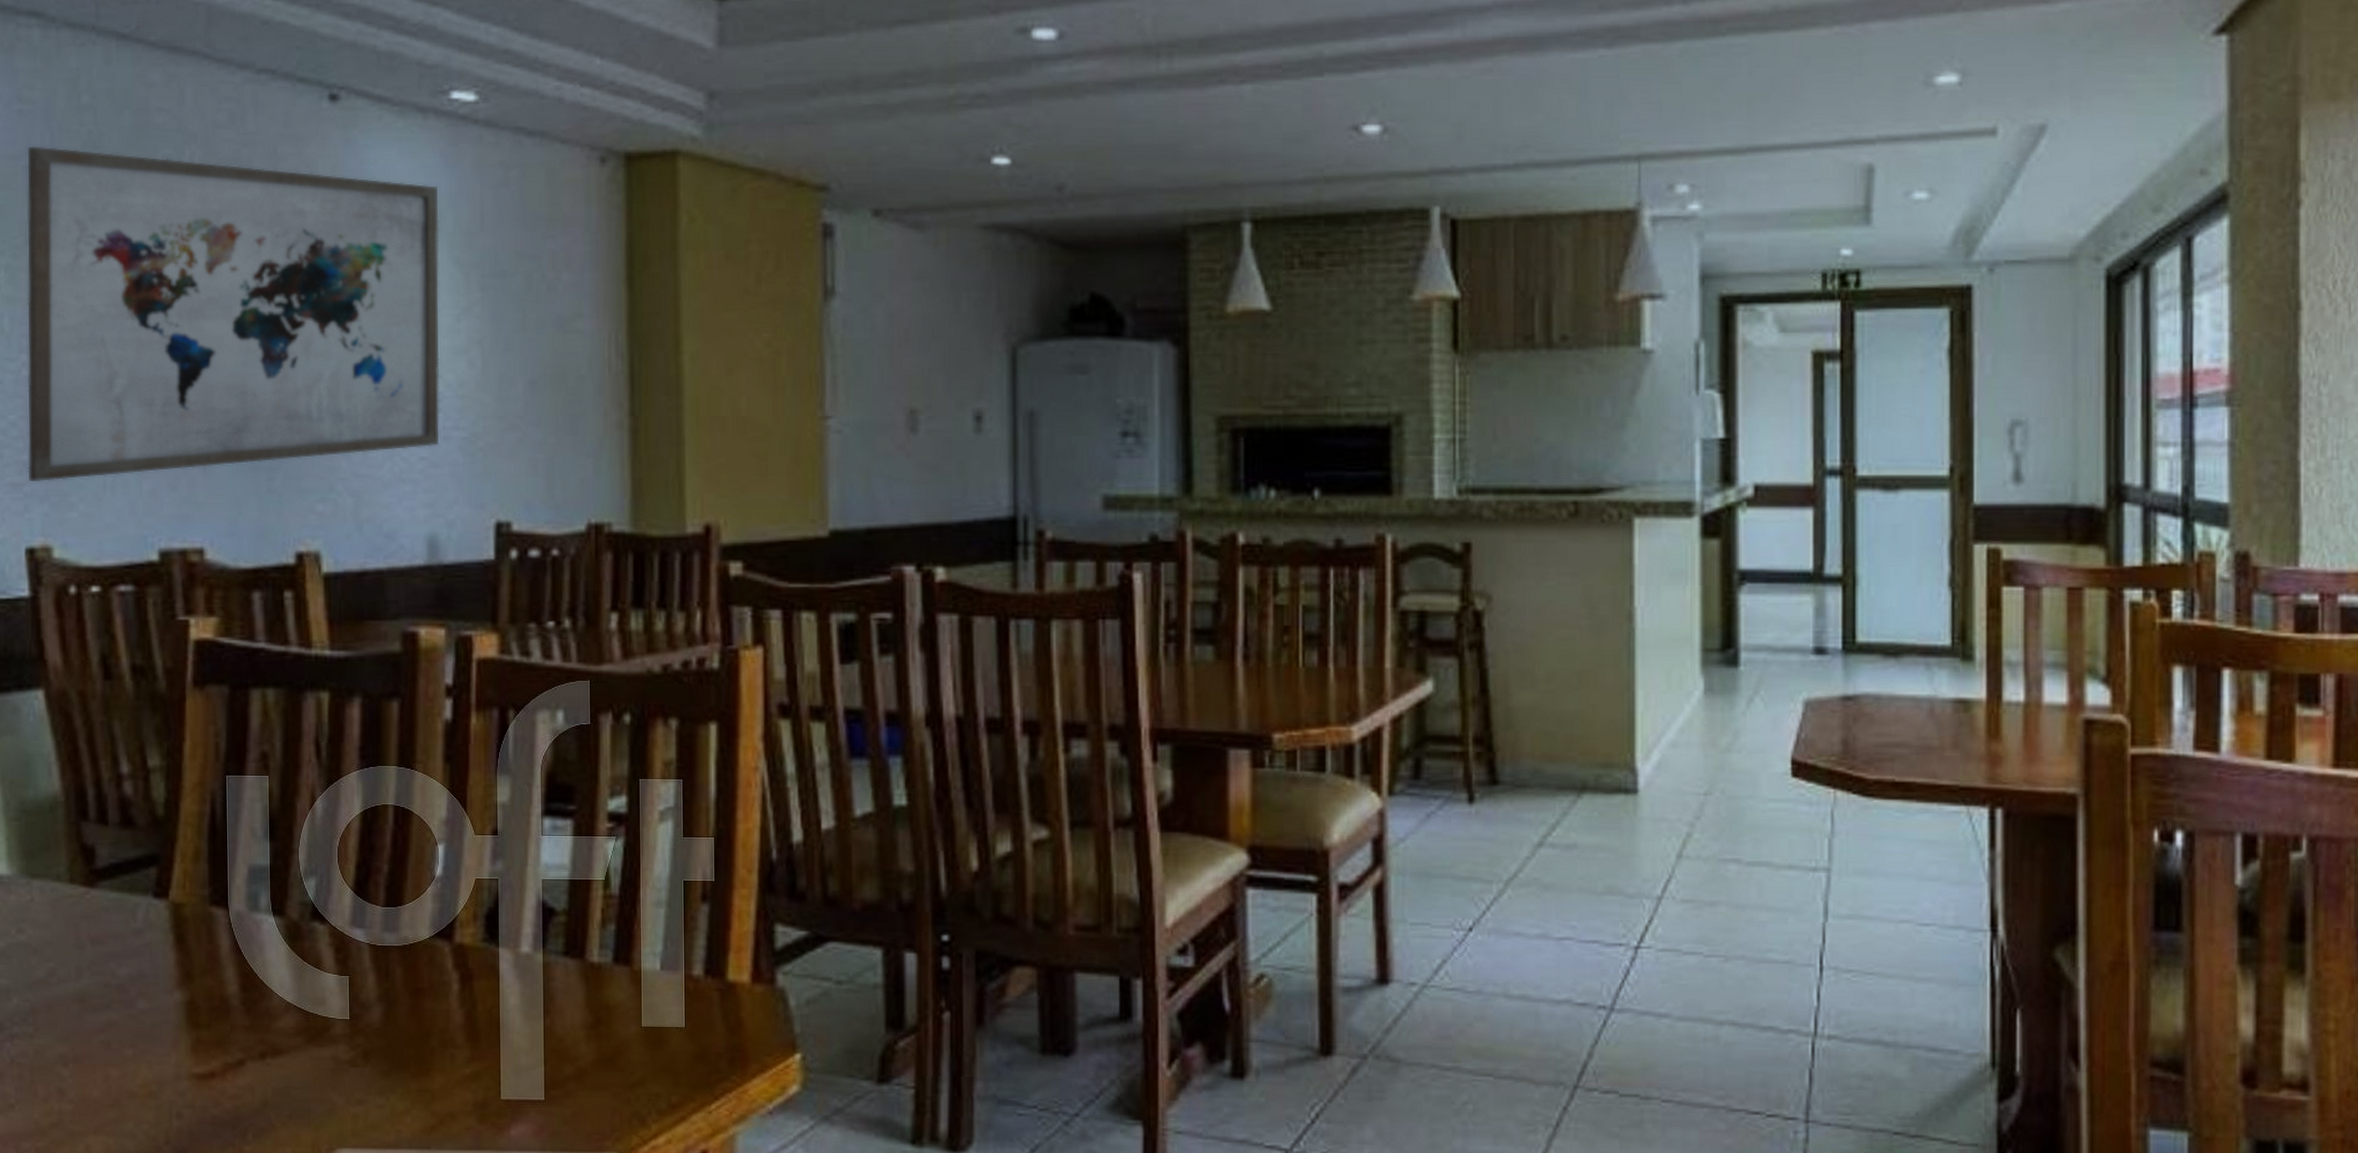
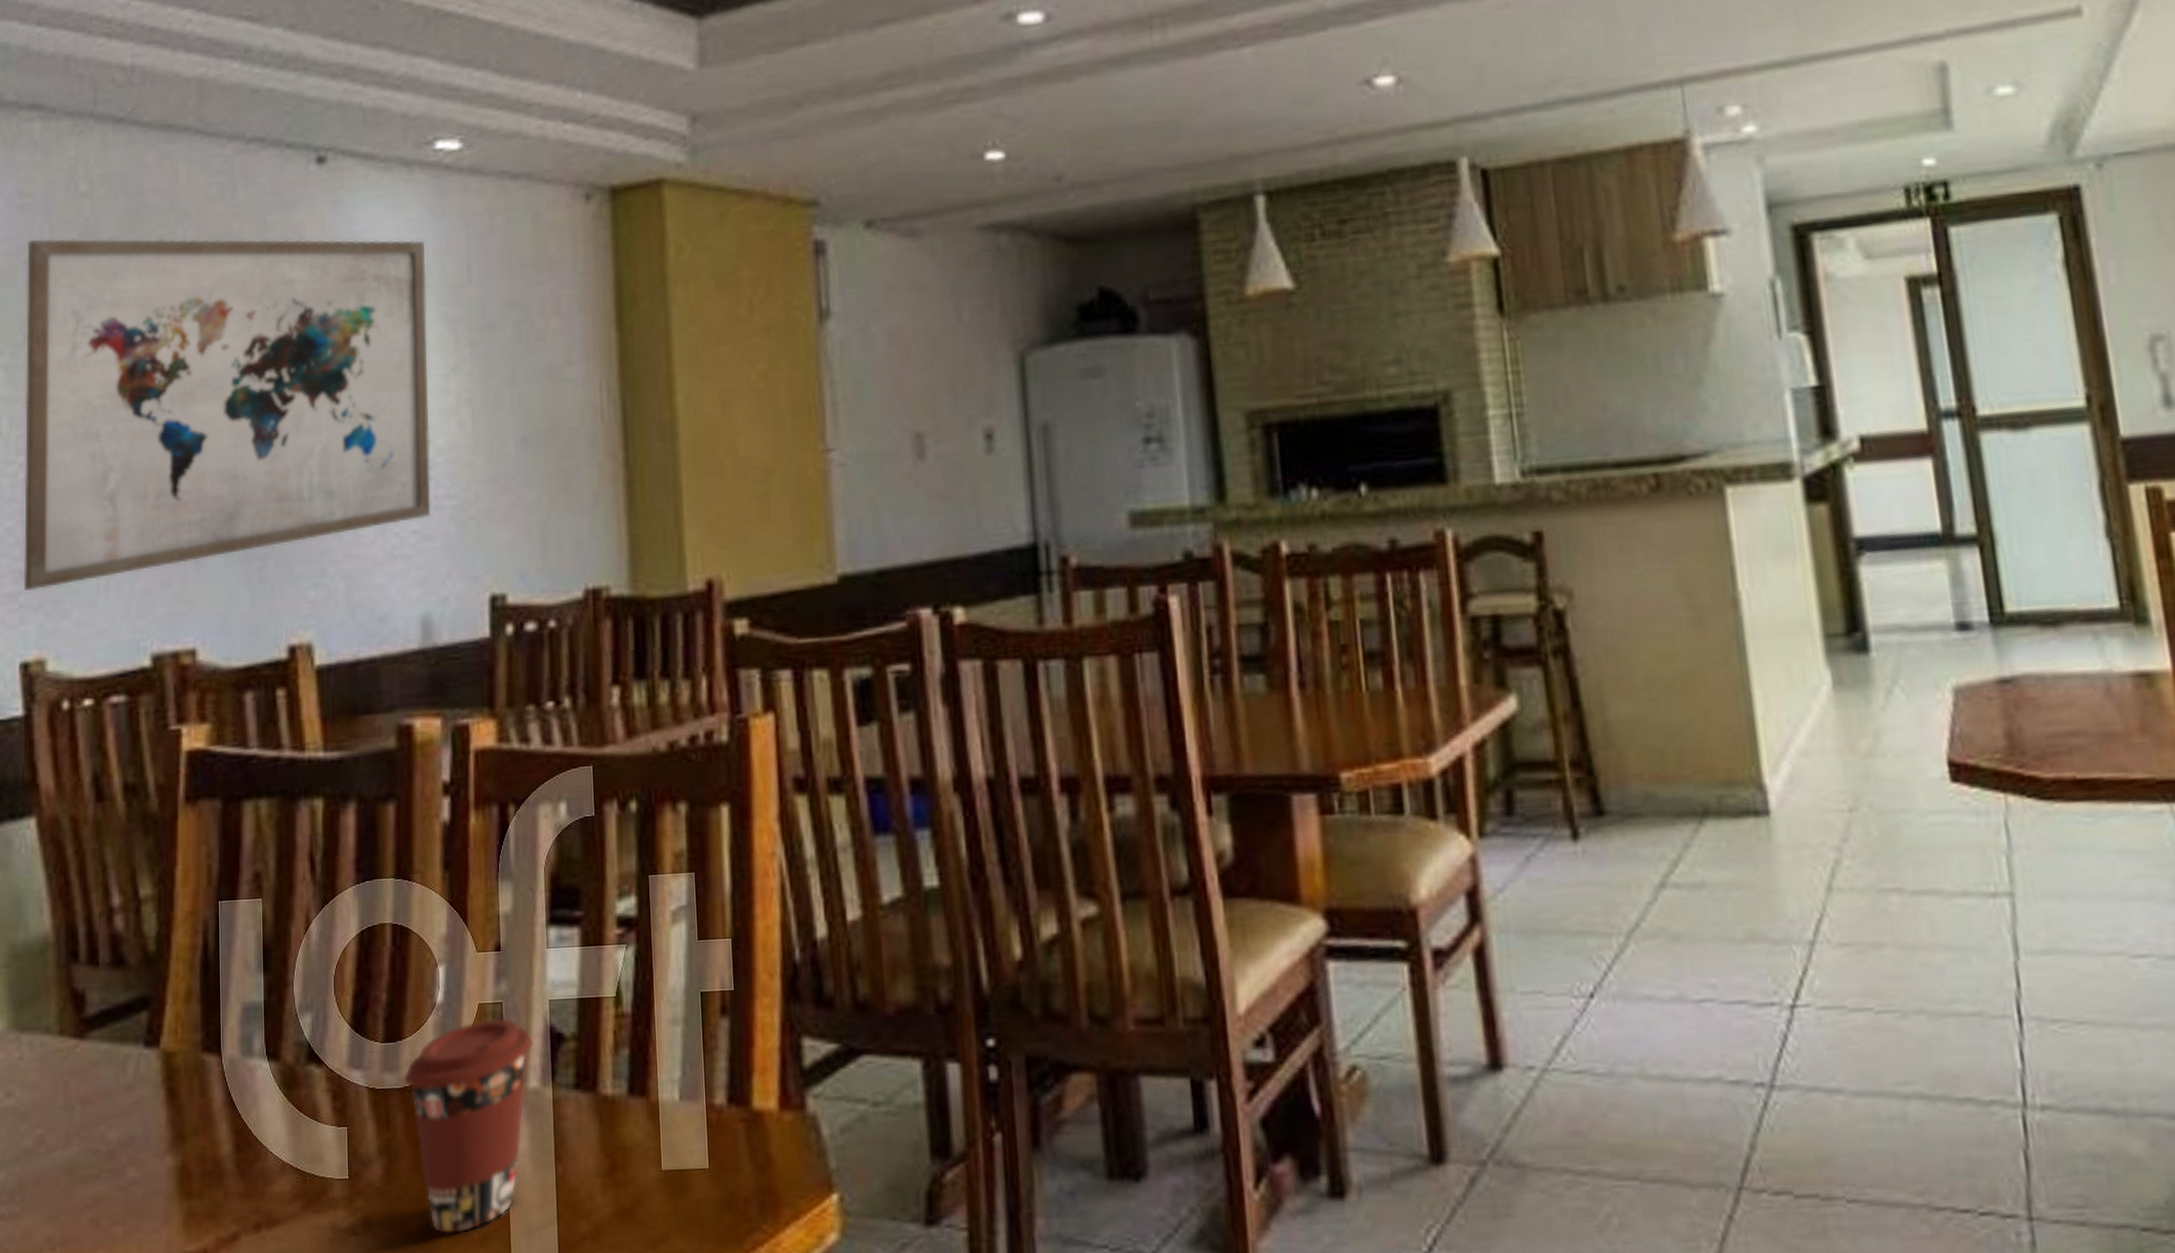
coffee cup: none [403,892,527,1070] -> present [404,1017,534,1235]

